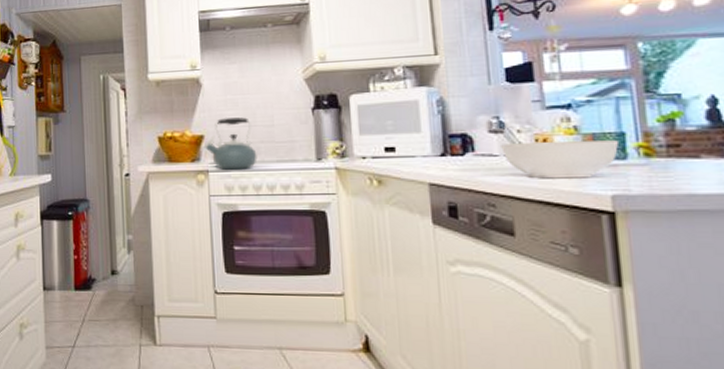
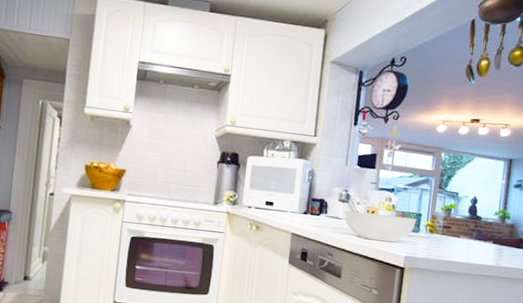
kettle: present [203,117,257,170] -> none [124,158,168,204]

